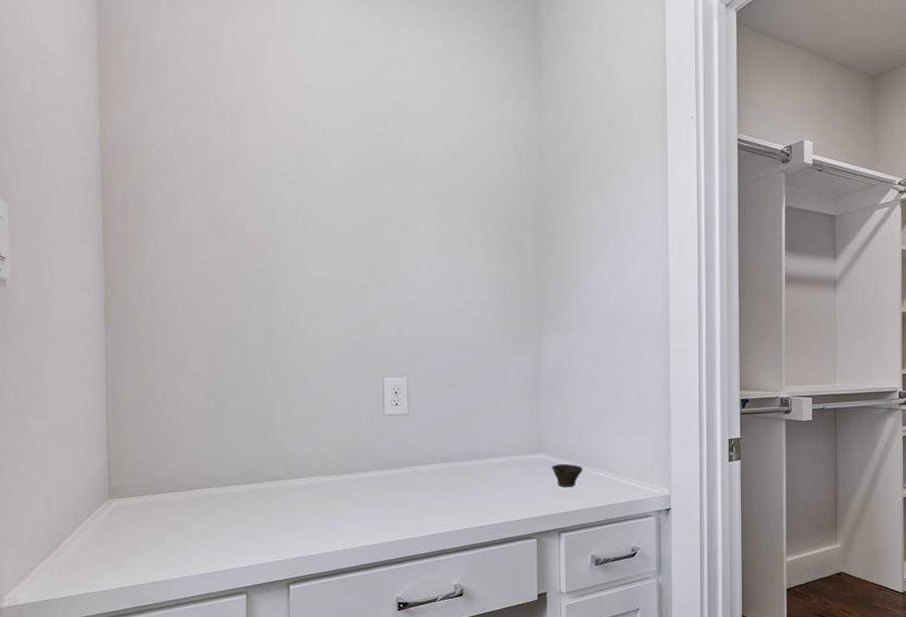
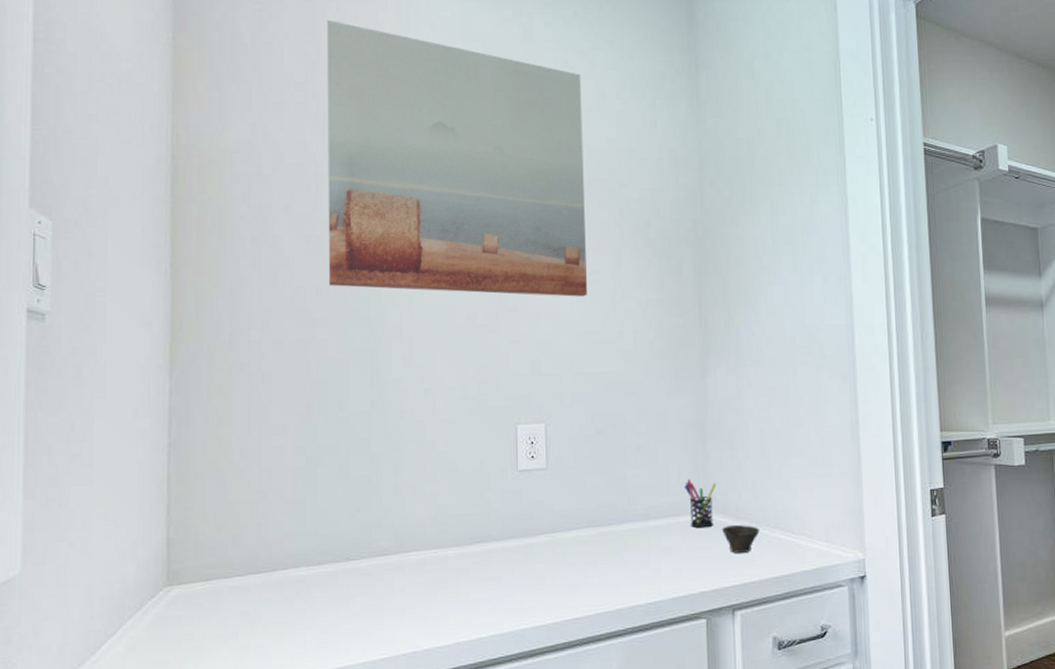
wall art: none [224,30,444,272] -> present [327,19,588,297]
pen holder: none [521,425,548,466] -> present [685,479,717,528]

